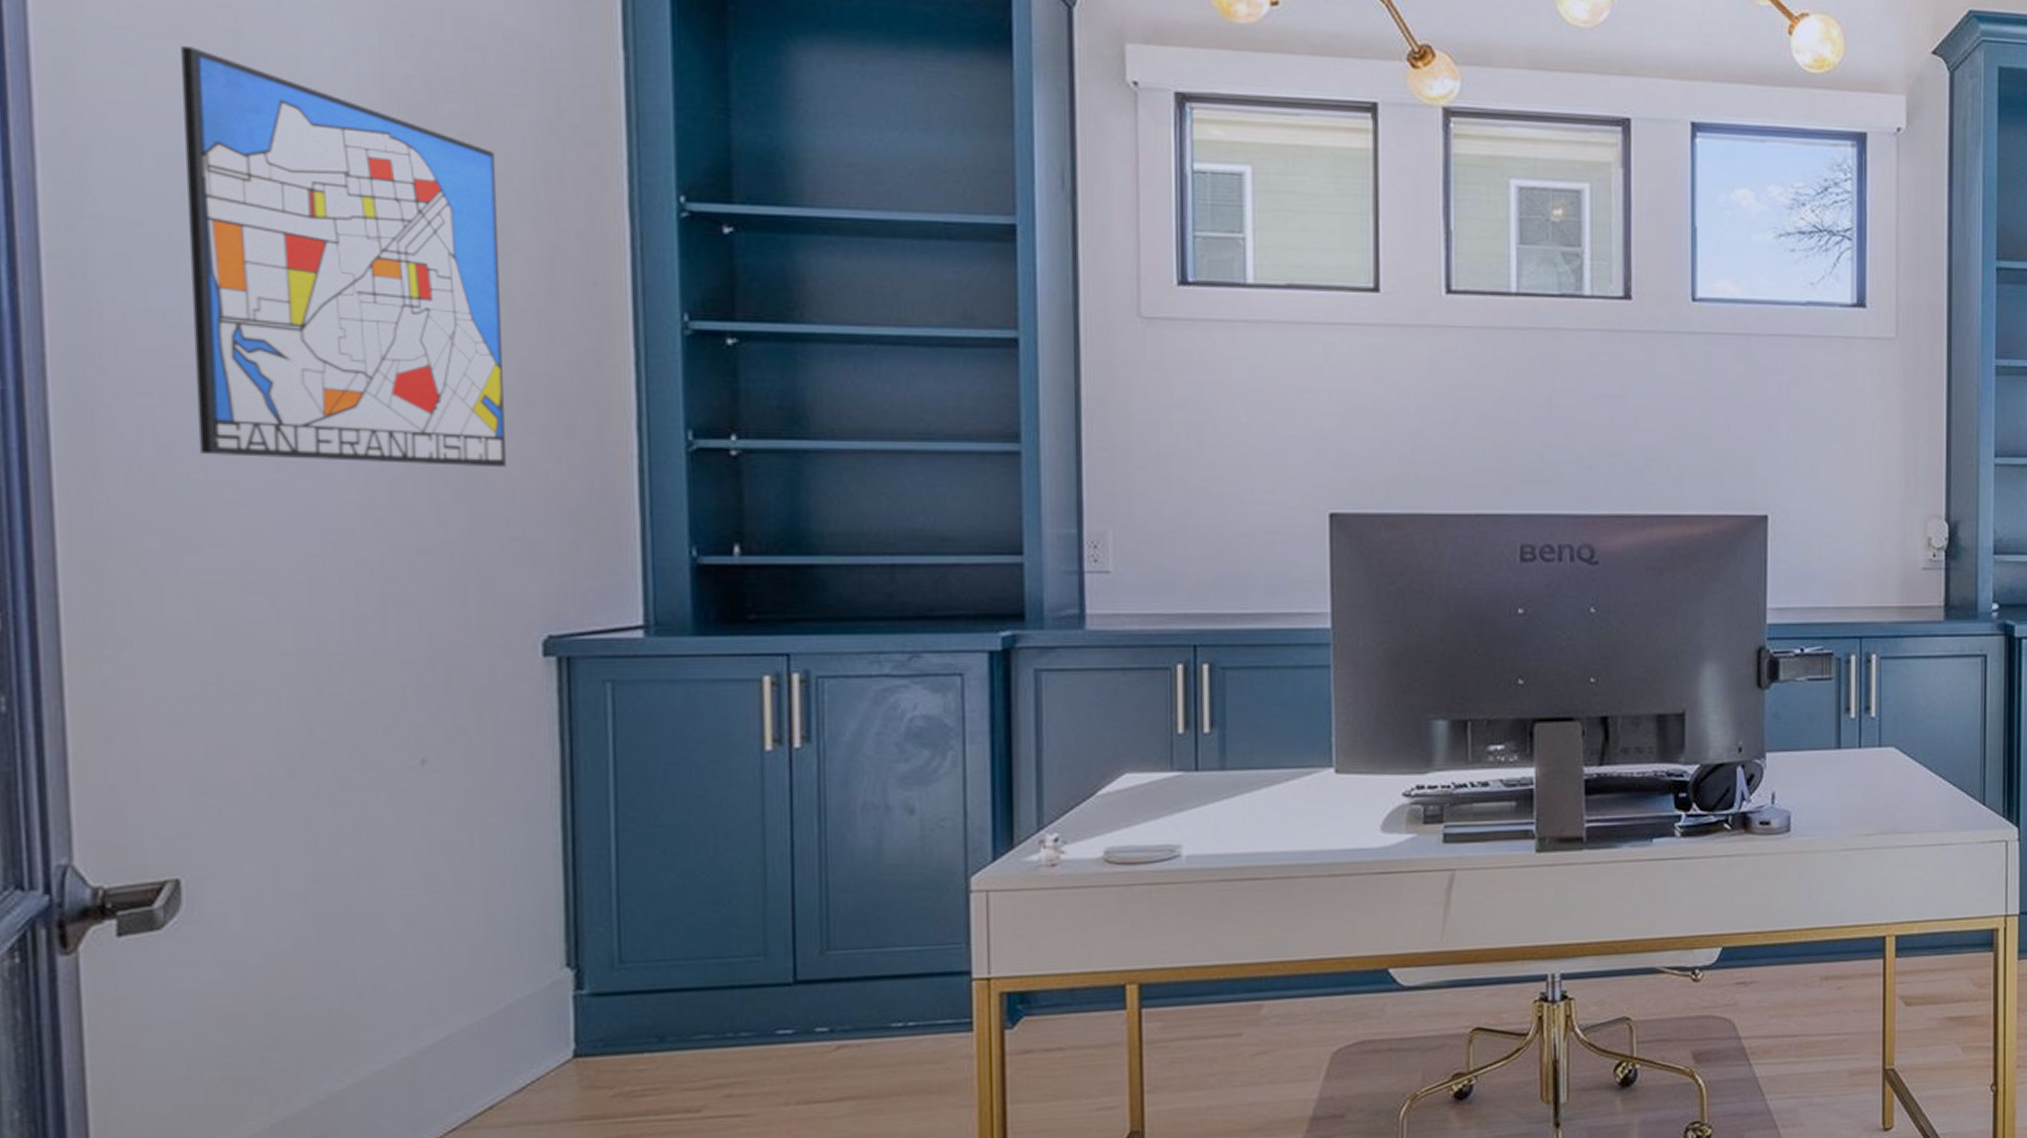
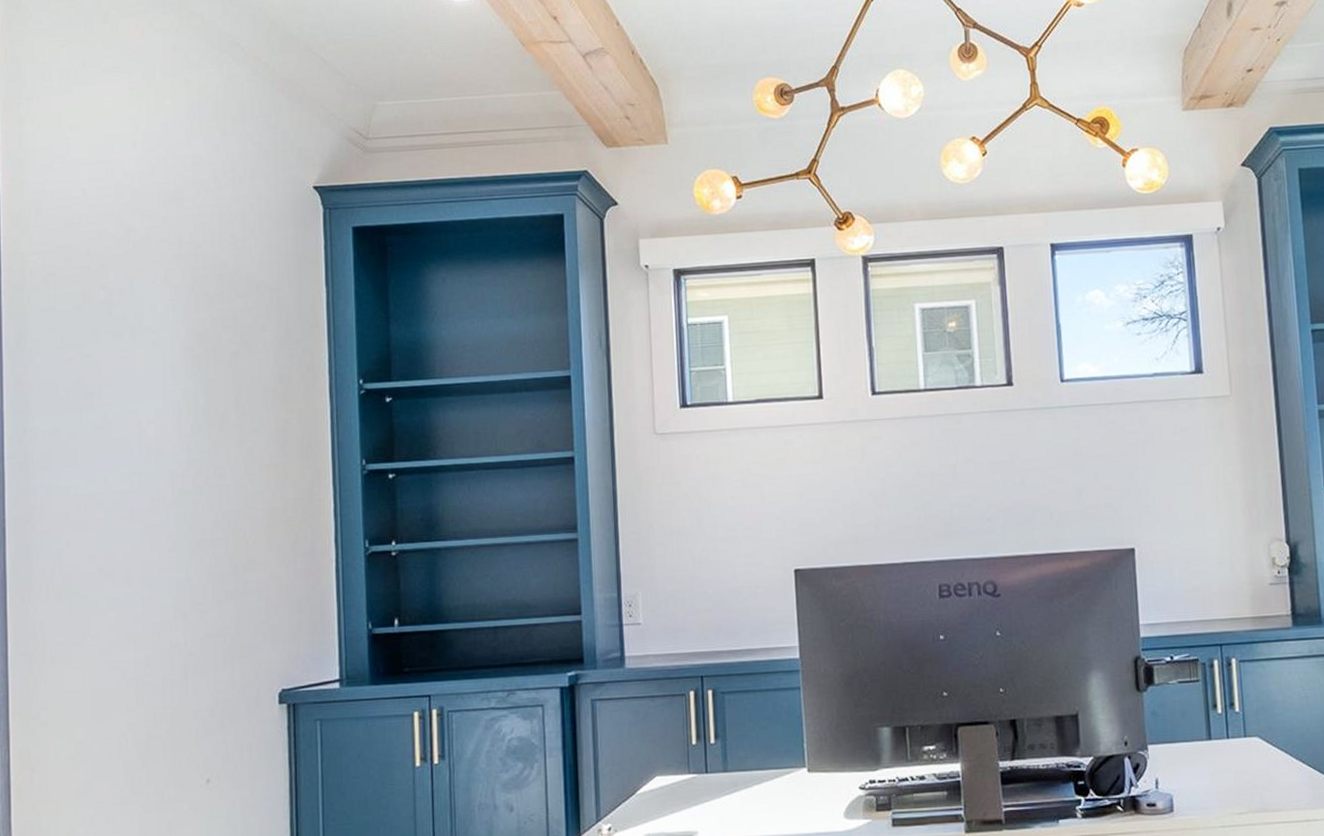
wall art: present [181,46,506,468] -> none [80,316,257,579]

